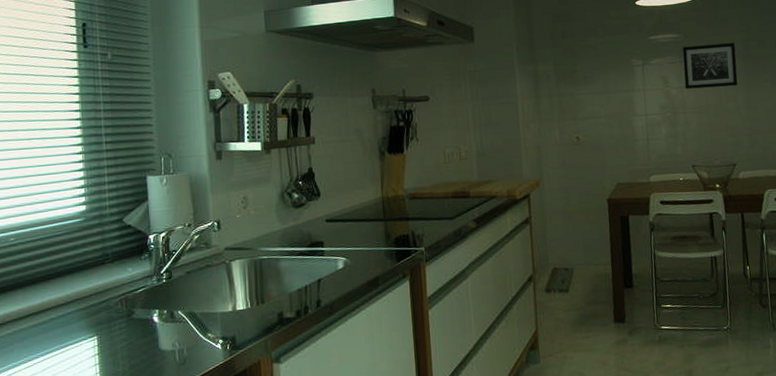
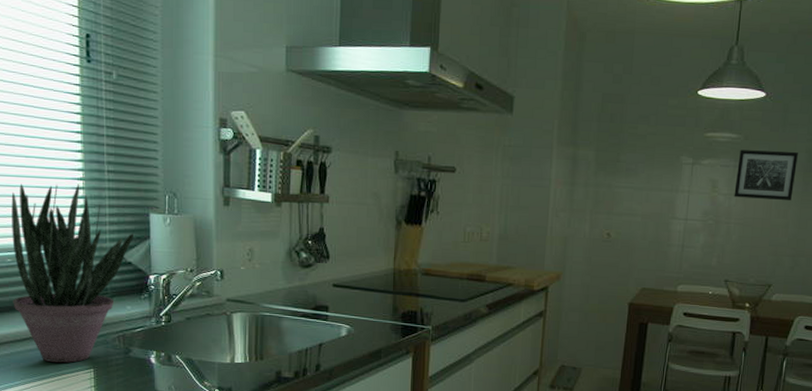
potted plant: none [14,158,133,336] -> present [11,183,135,363]

